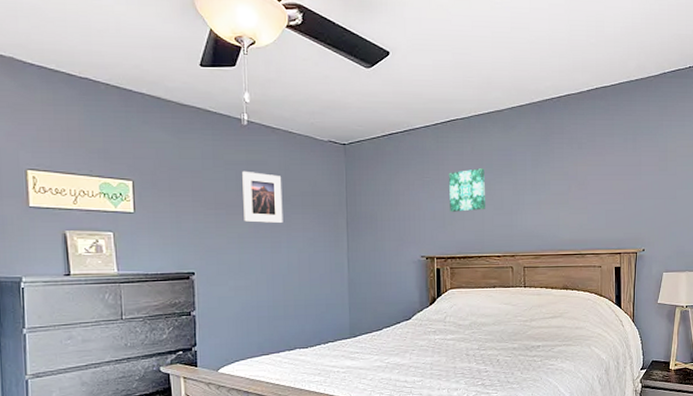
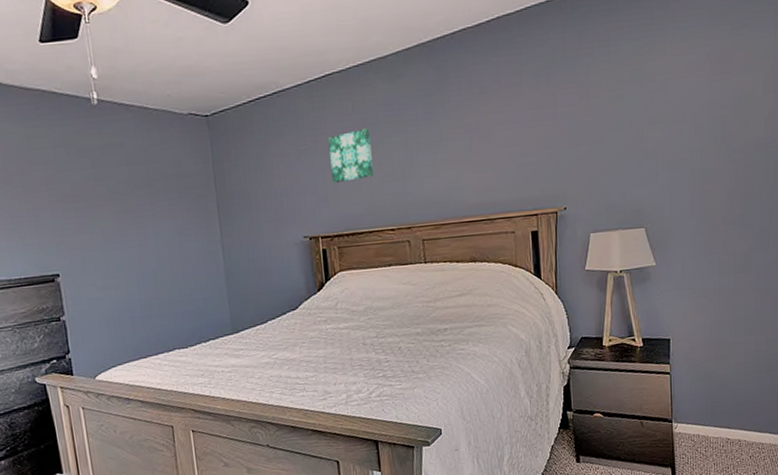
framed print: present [242,171,283,223] -> none [98,156,148,214]

